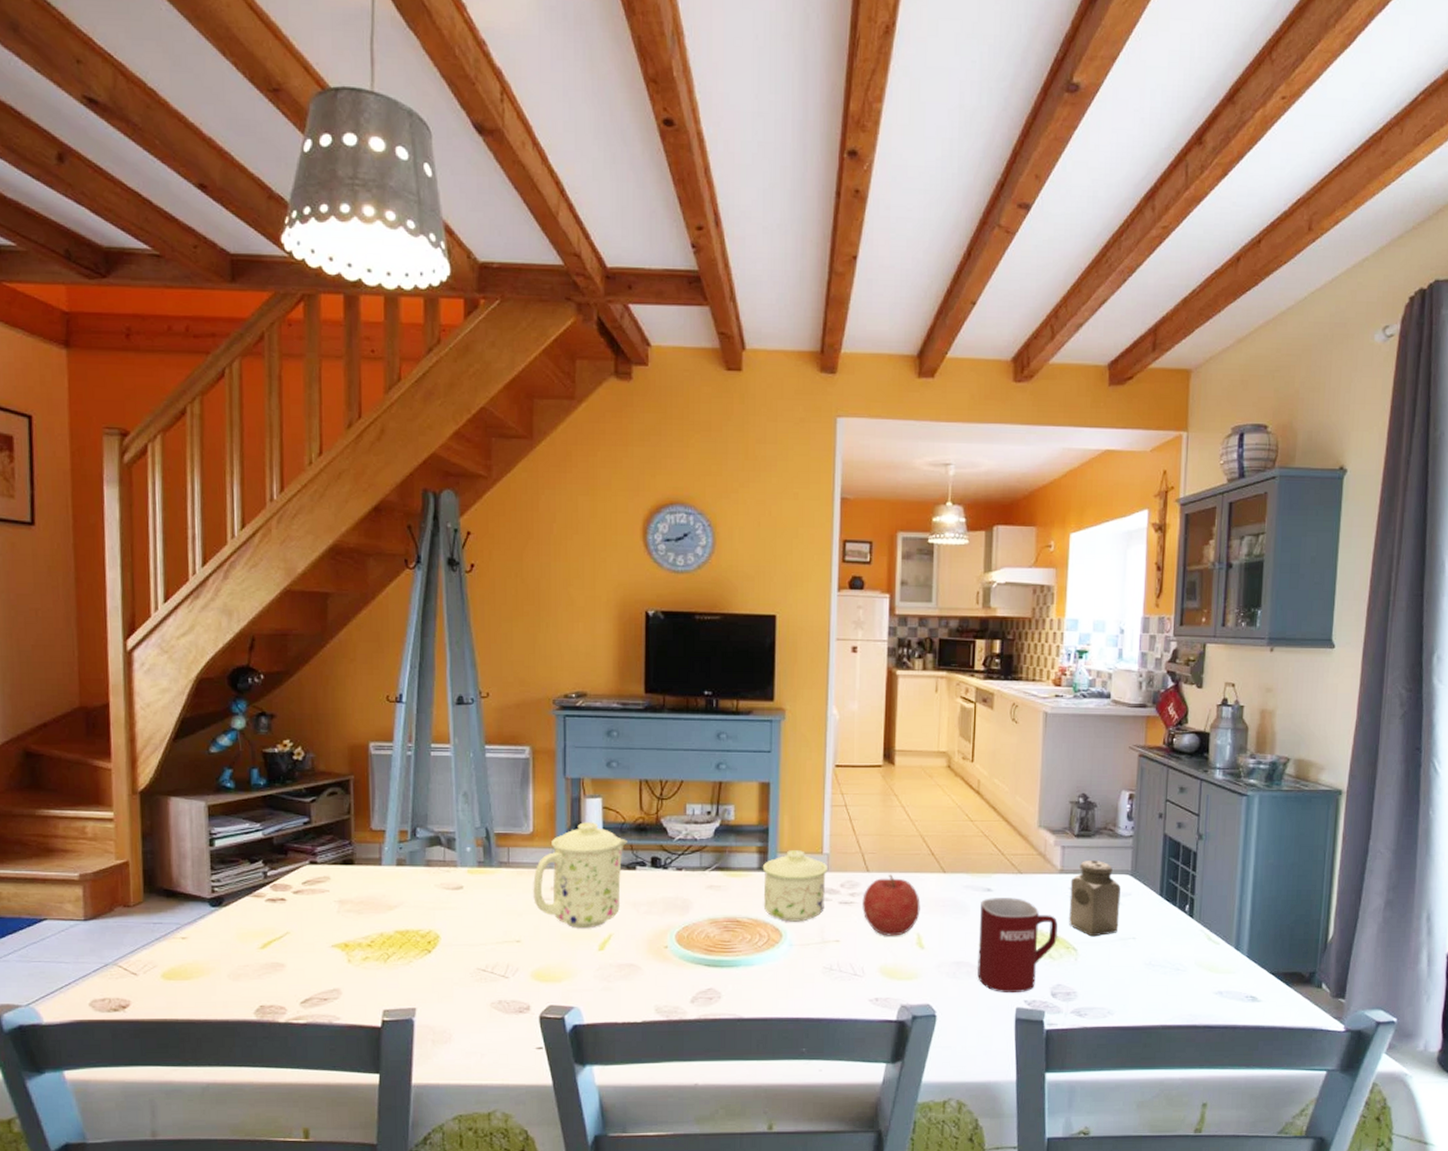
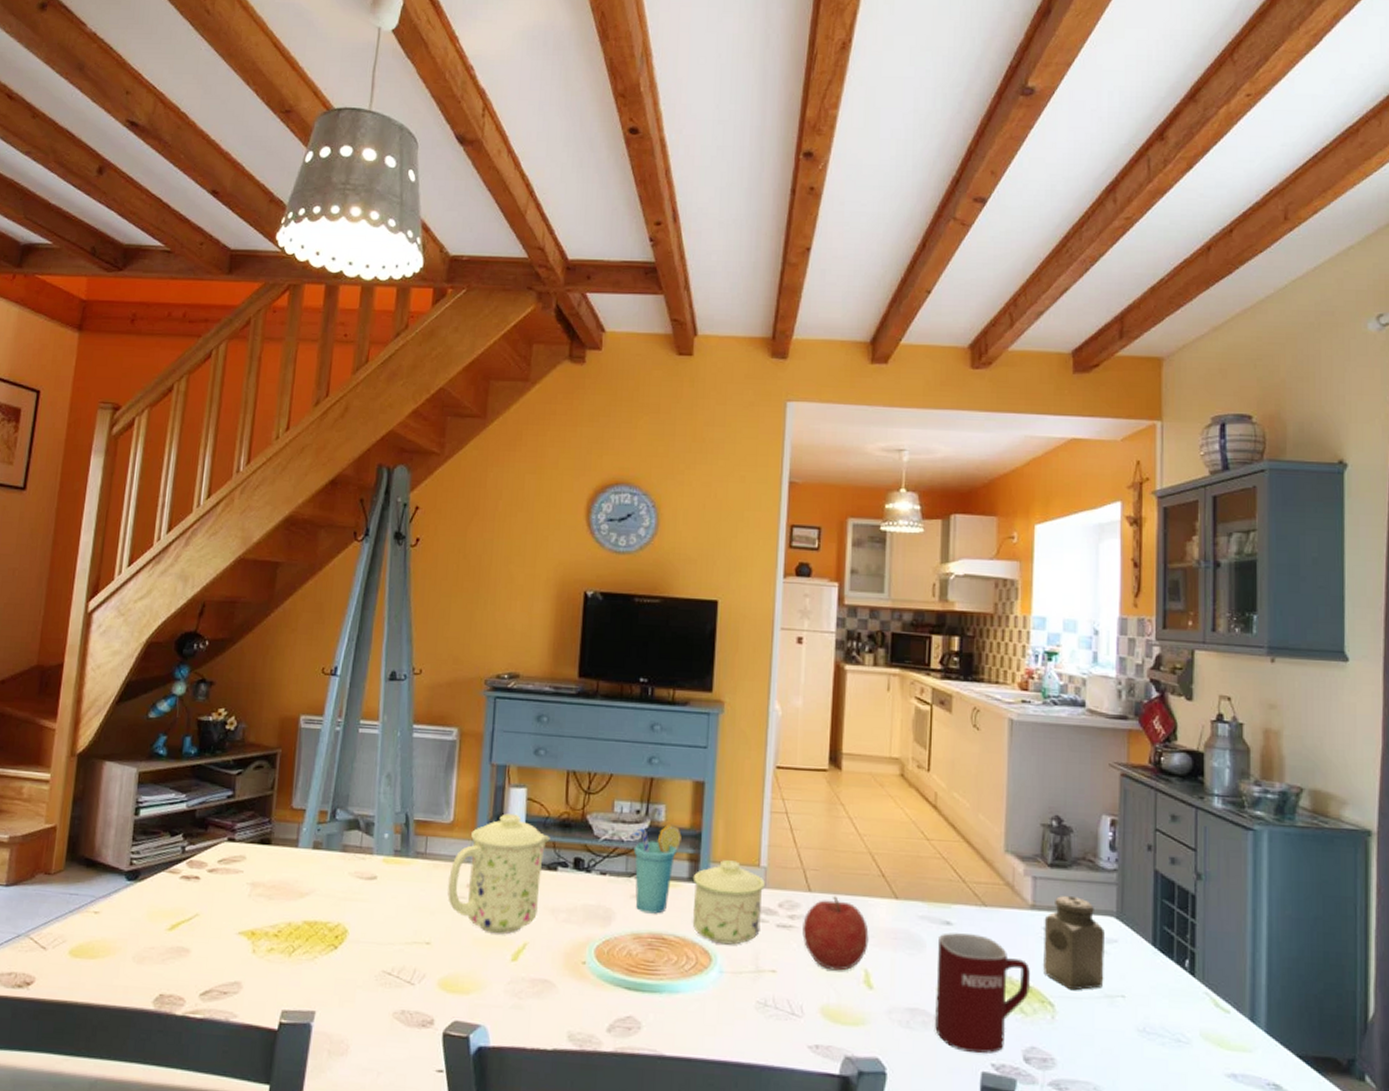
cup: none [702,822,750,901] -> present [630,824,682,914]

